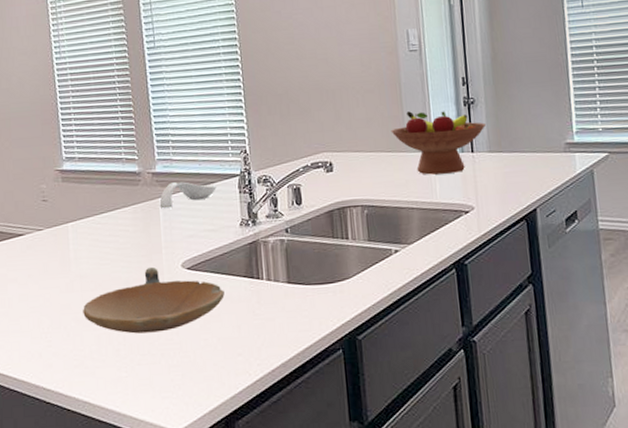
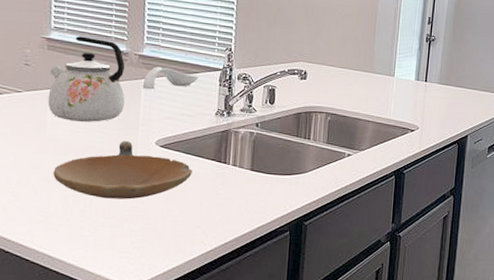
kettle: none [67,162,144,254] -> present [47,36,125,122]
fruit bowl: present [391,111,487,175] -> none [361,38,441,97]

